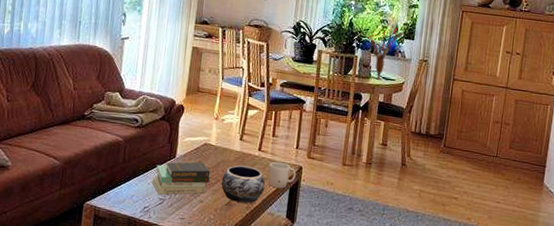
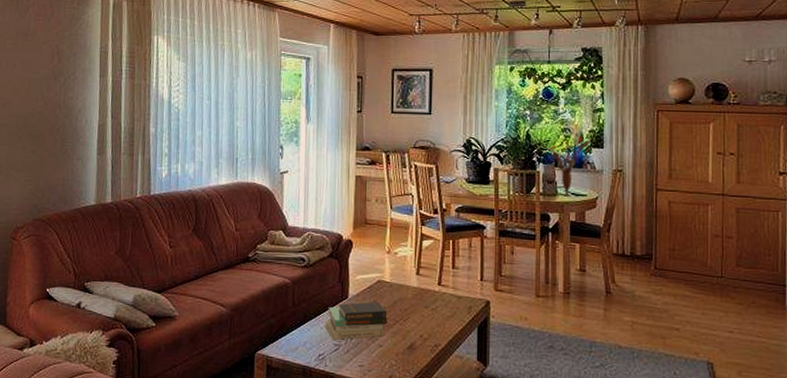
decorative bowl: present [221,165,266,203] -> none [400,303,450,346]
mug: present [267,161,296,189] -> none [451,296,484,327]

